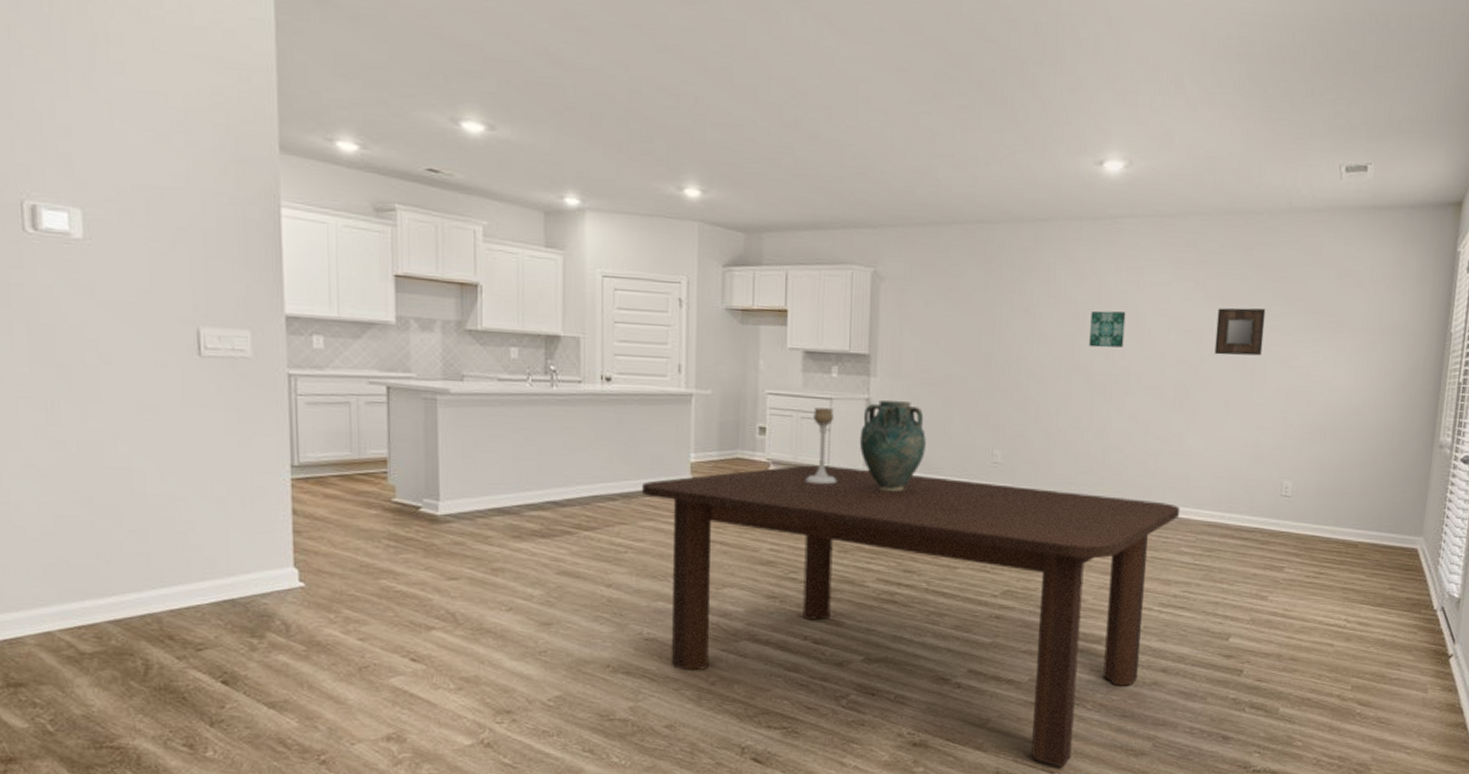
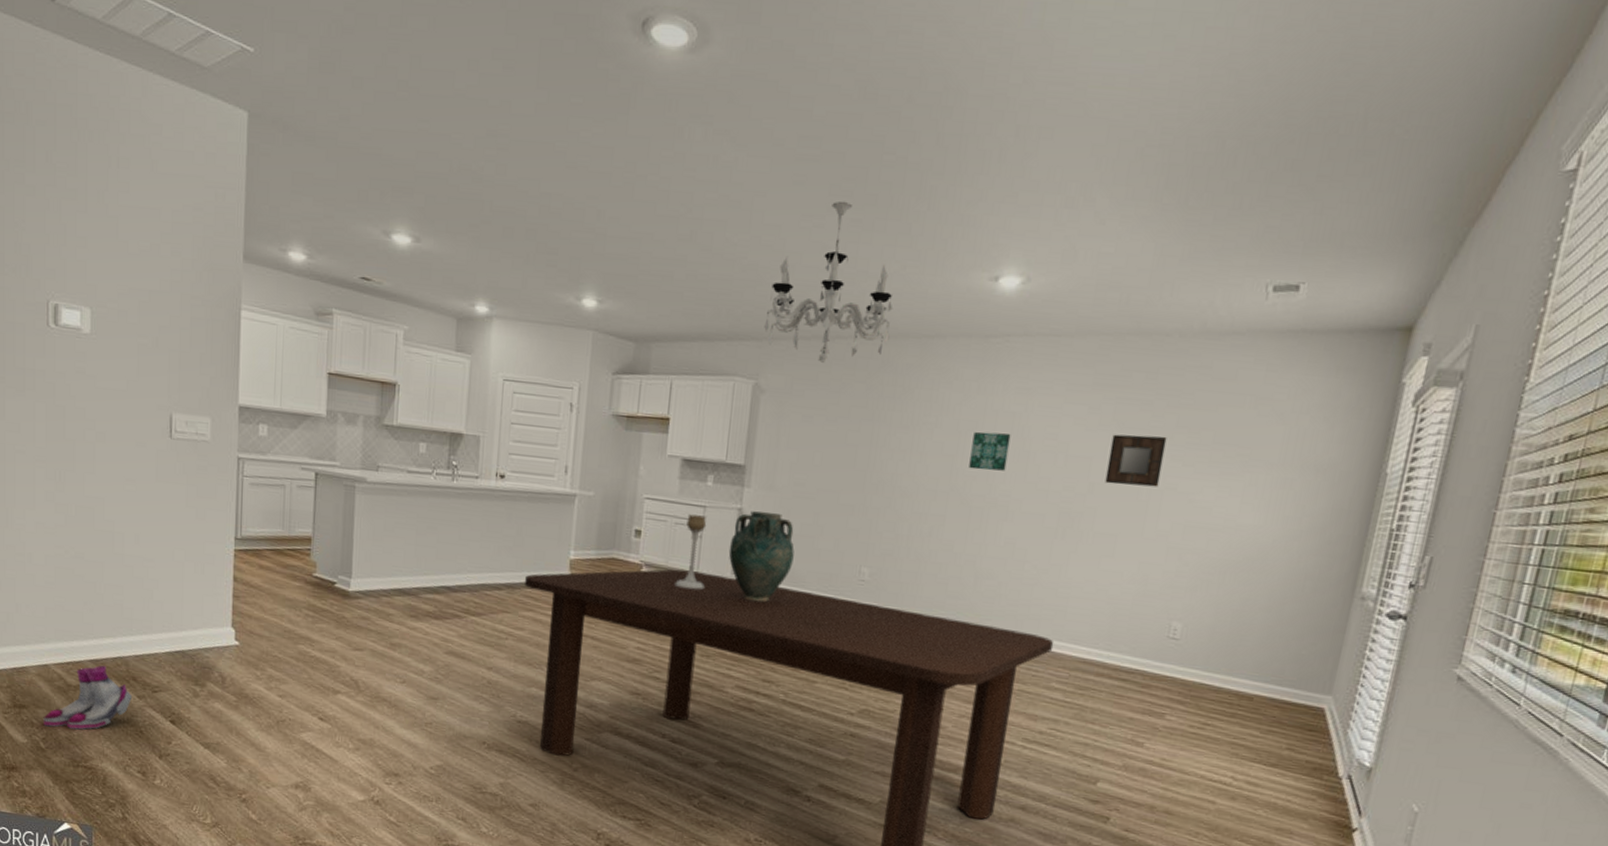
boots: none [49,625,170,705] -> present [43,665,133,730]
chandelier: none [879,87,1005,249] -> present [764,200,893,363]

